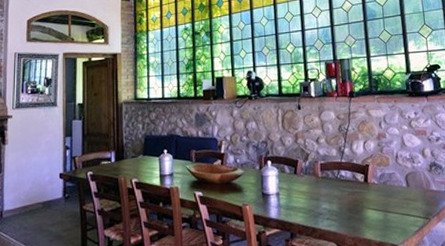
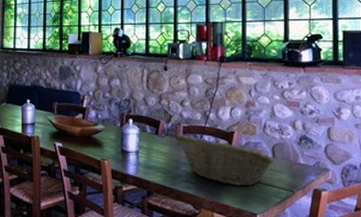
fruit basket: none [314,171,410,219] -> present [176,134,275,187]

